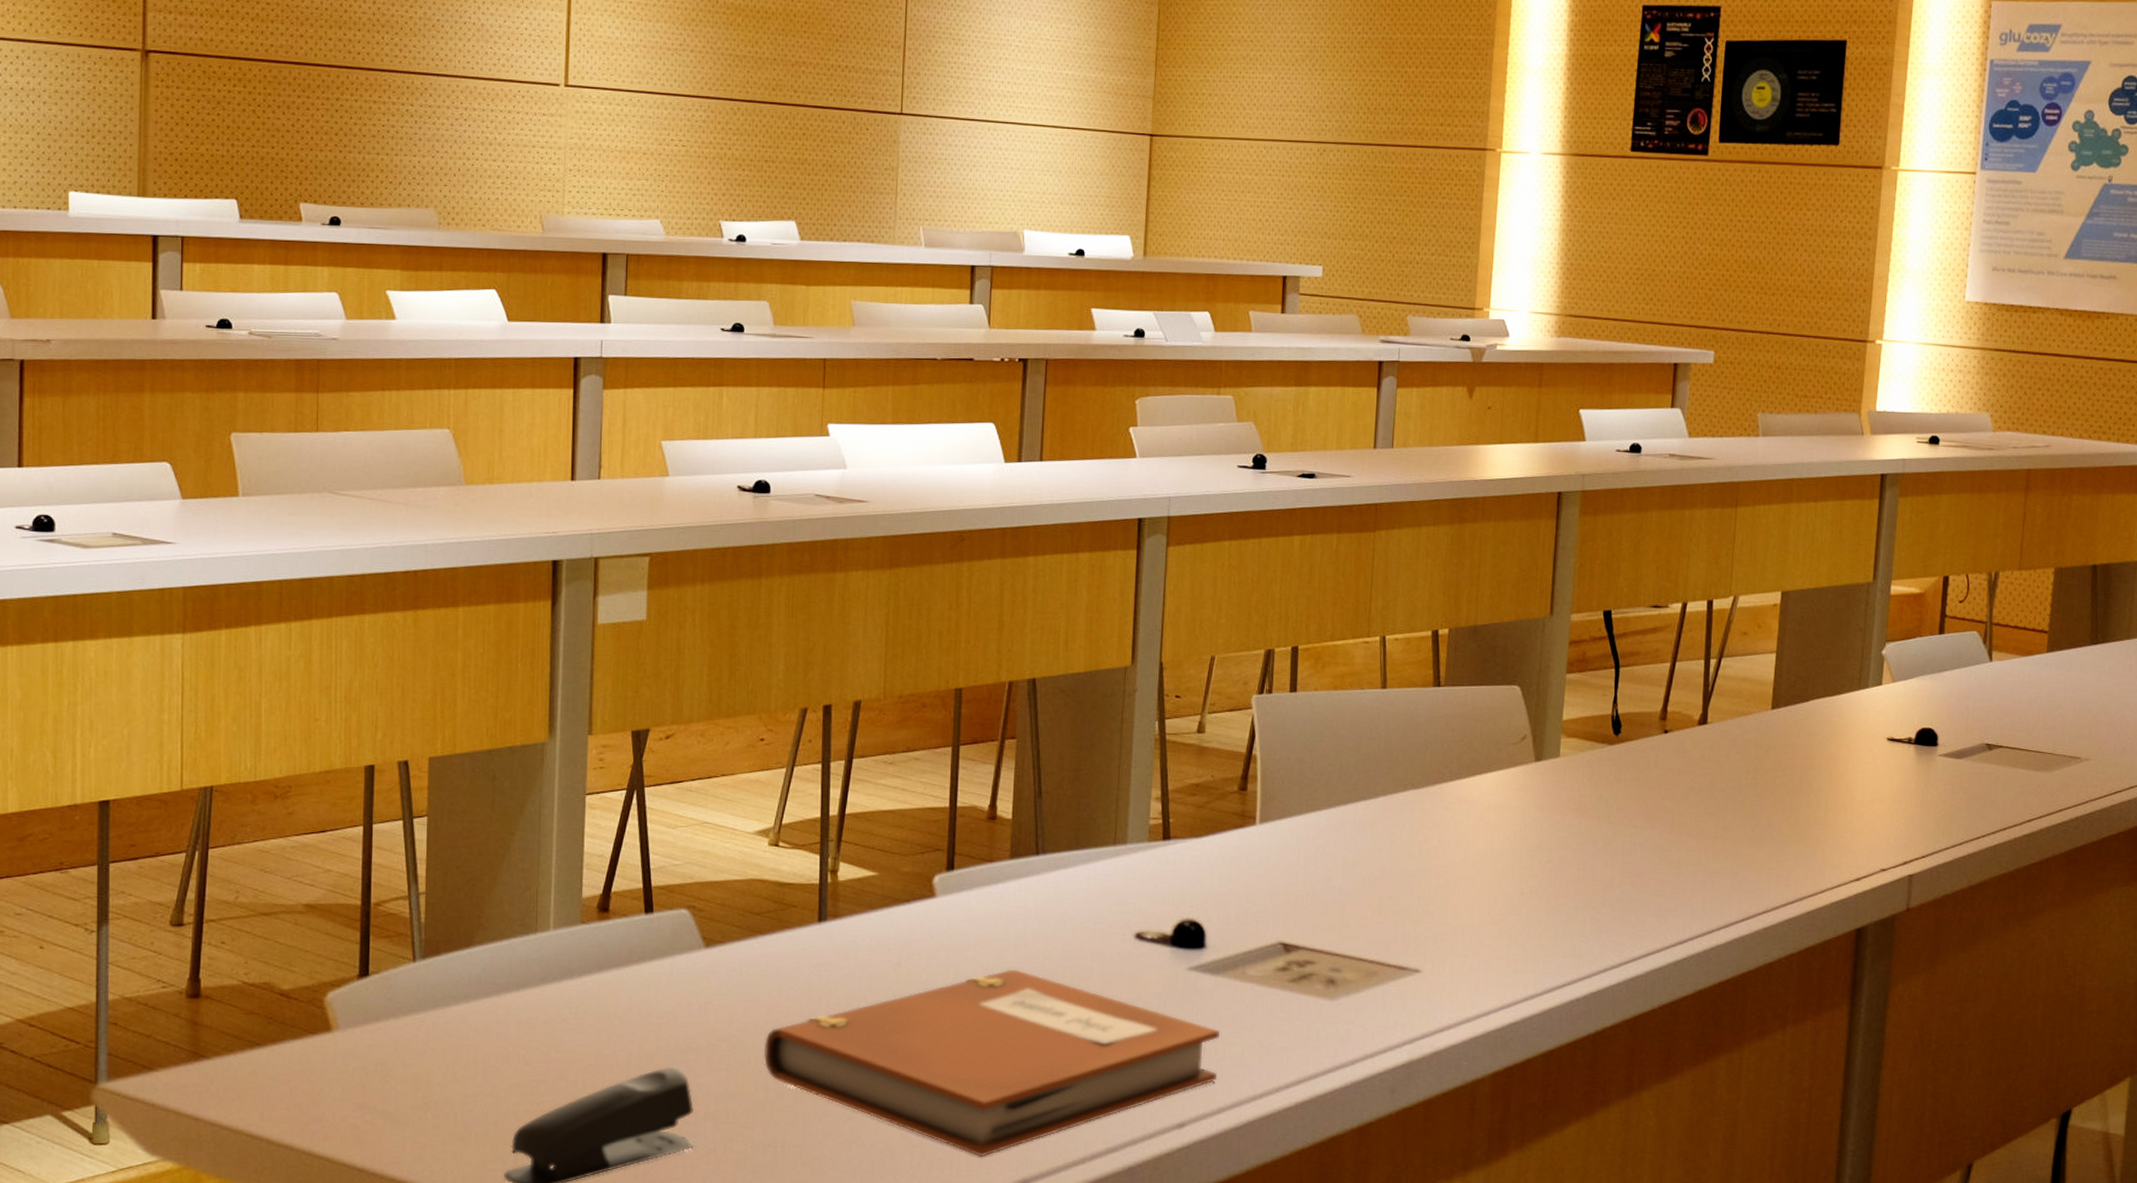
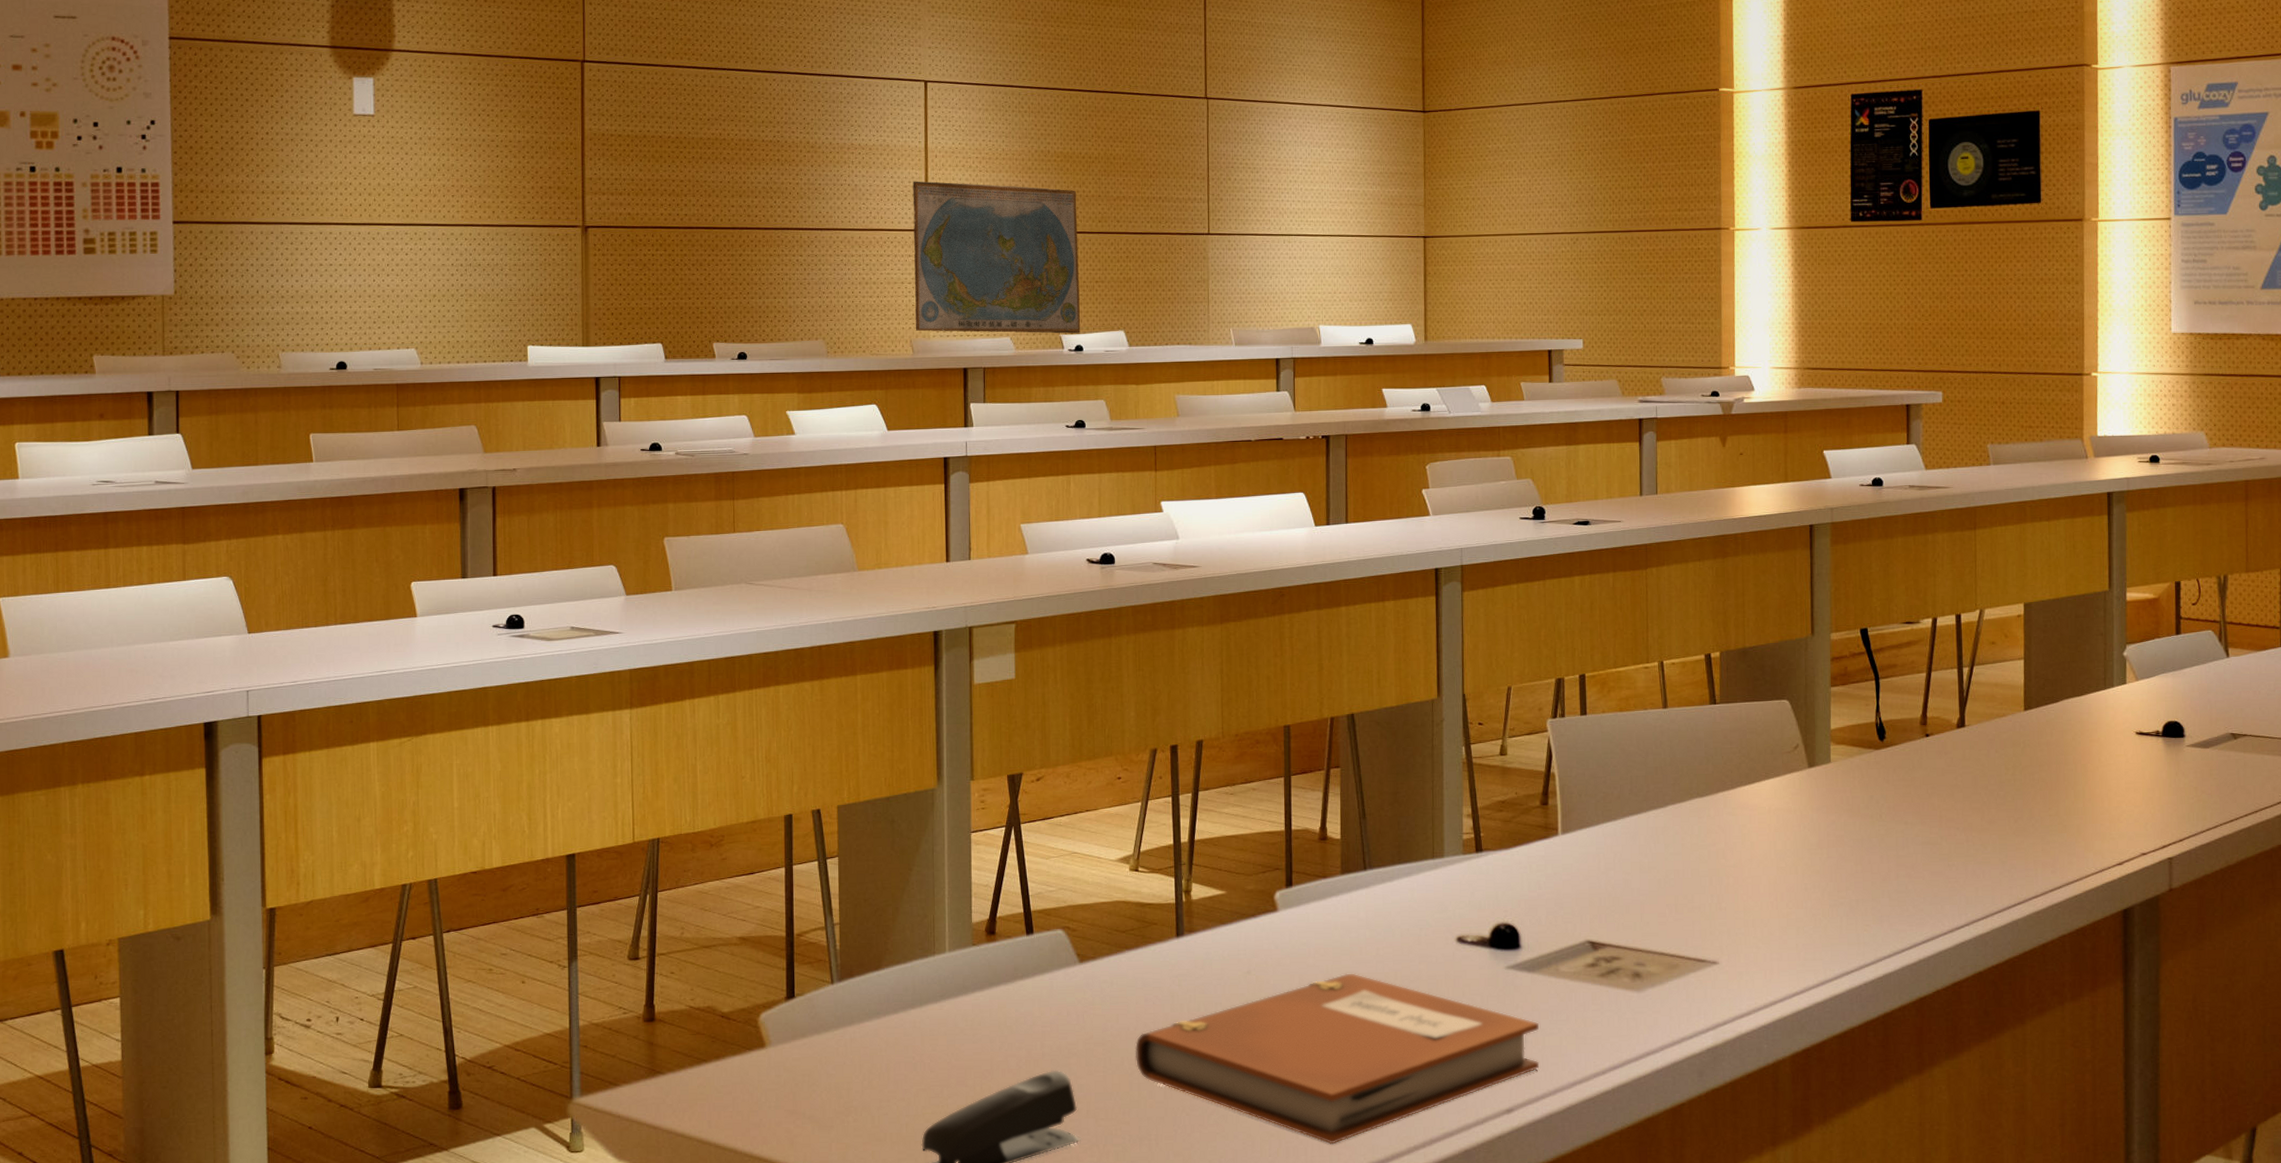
world map: none [546,25,748,221] -> present [913,181,1080,334]

